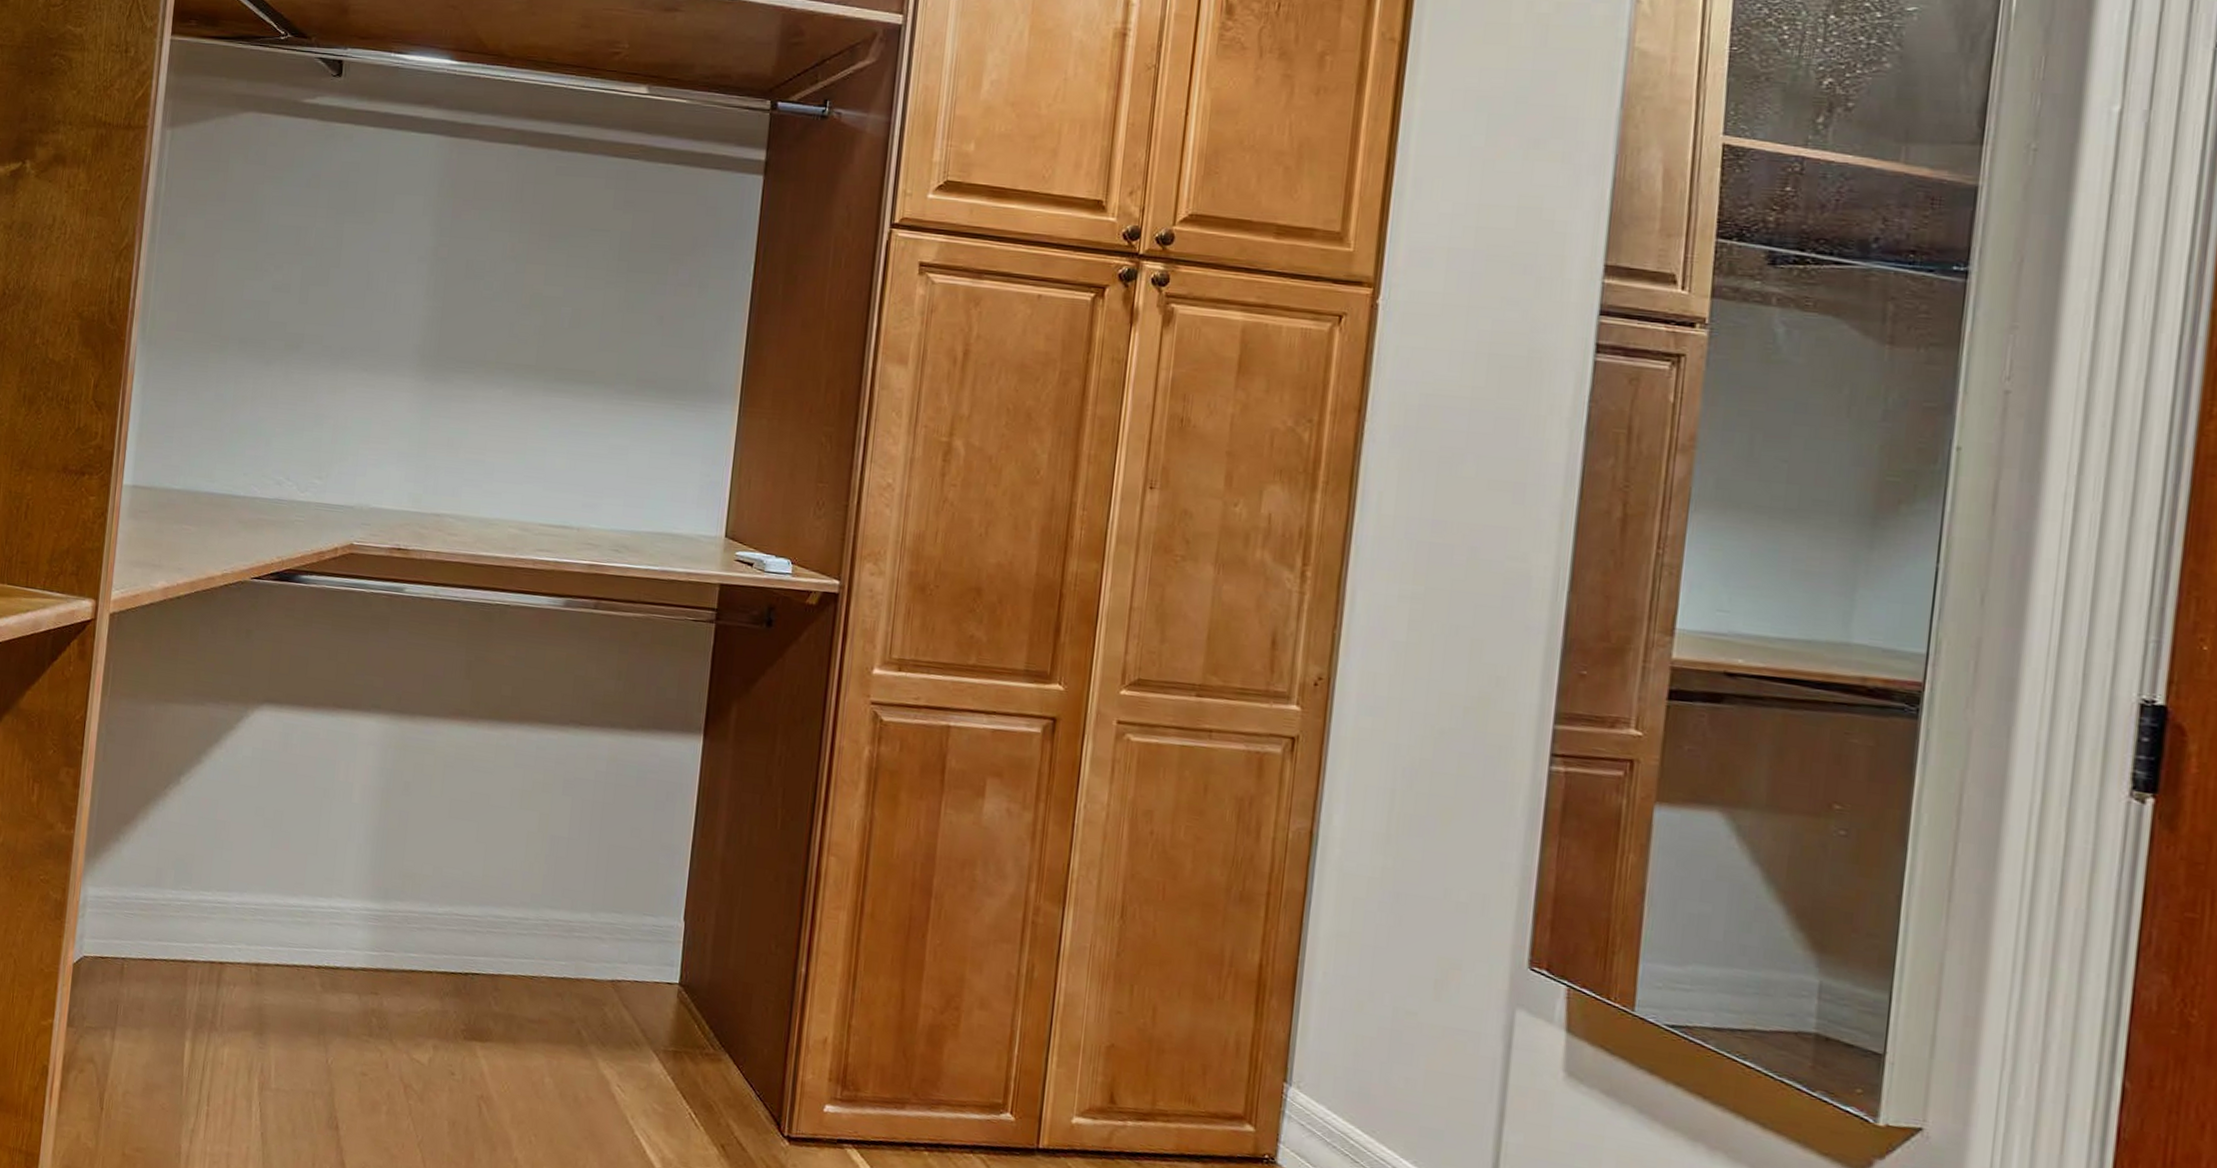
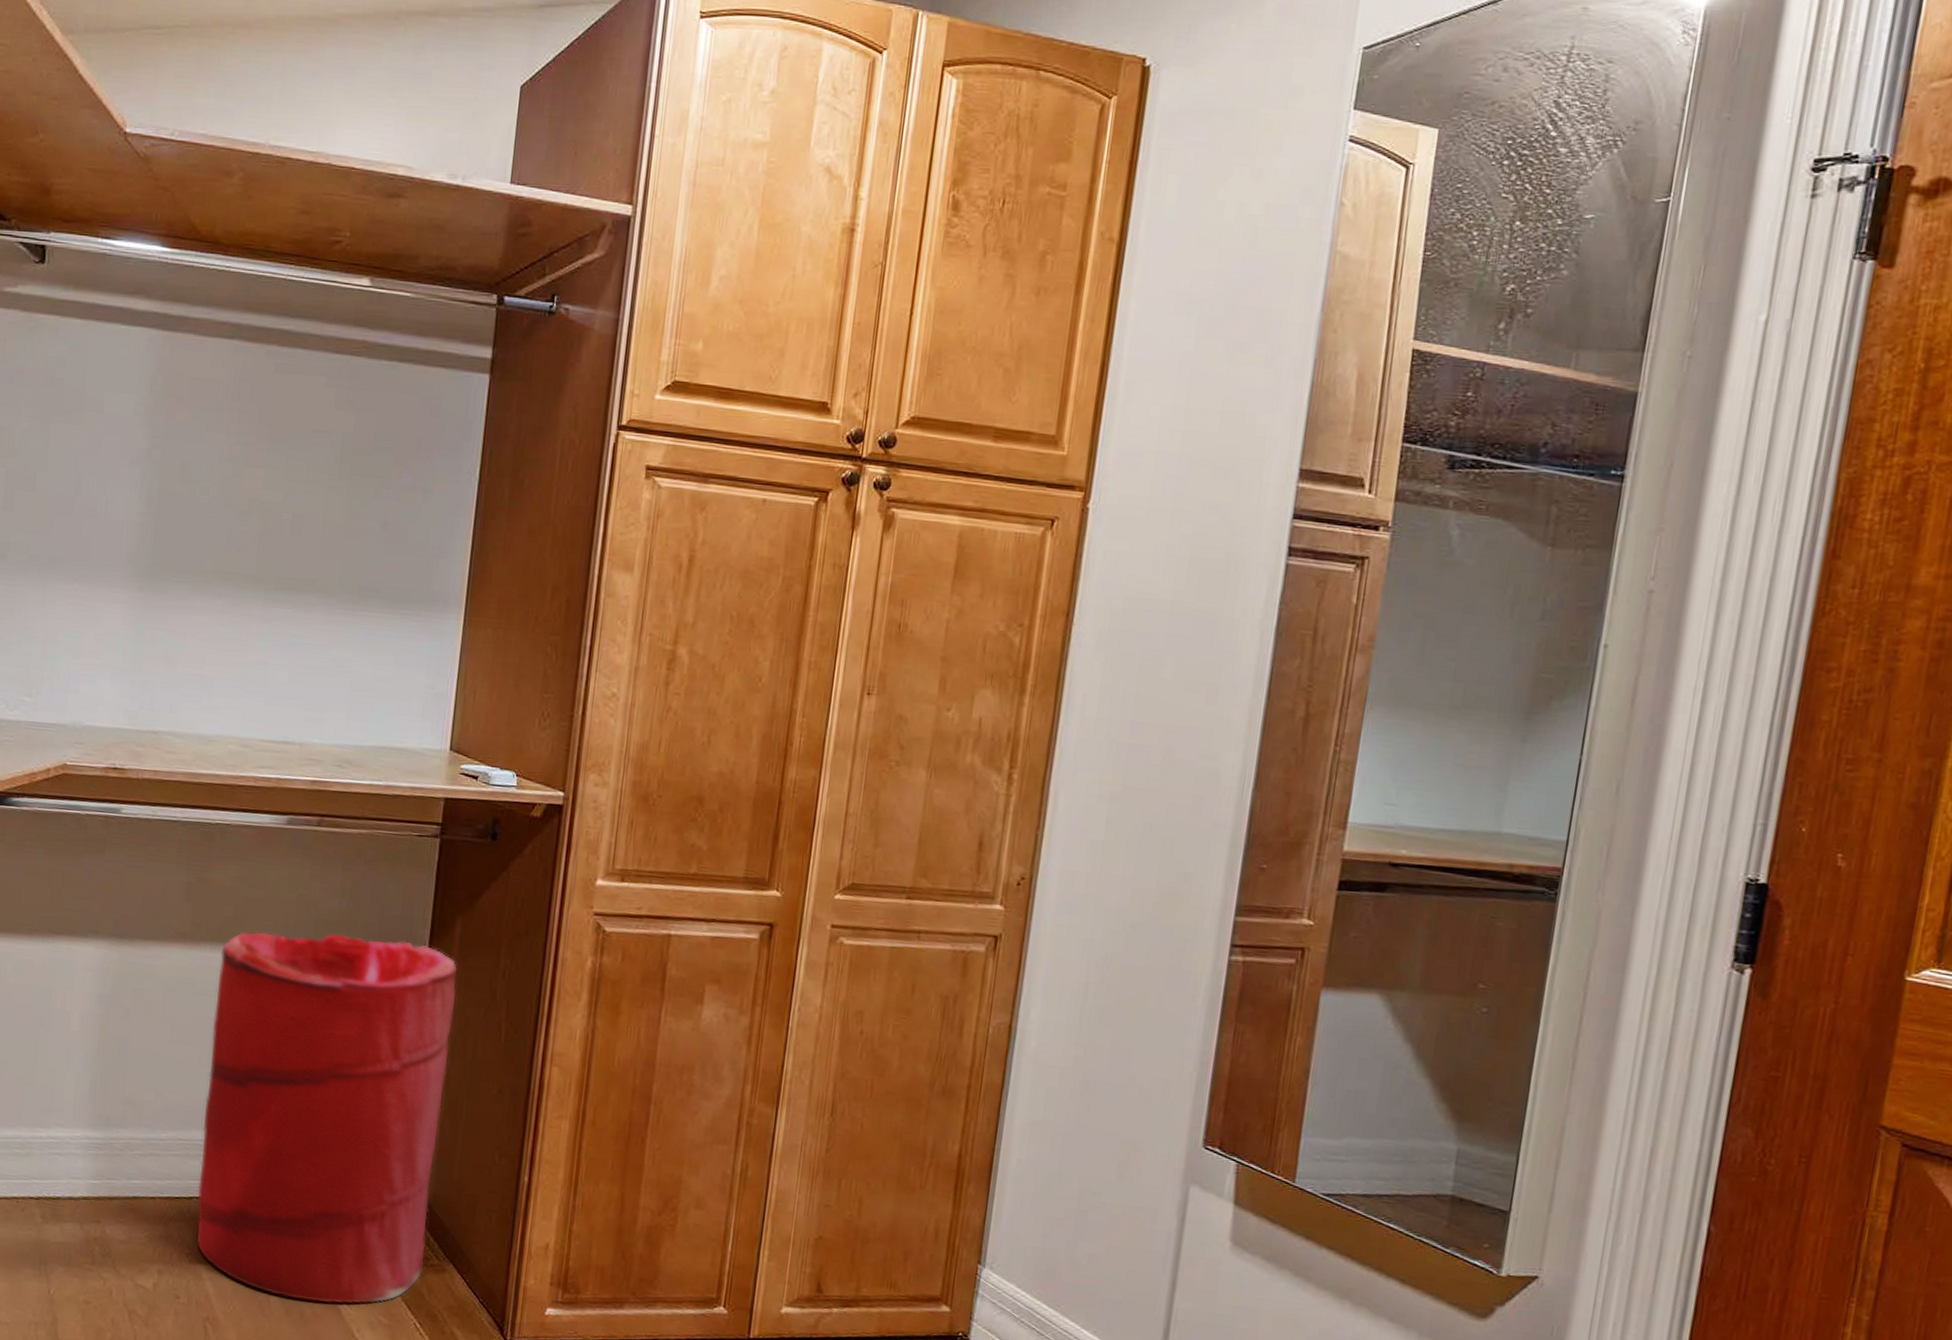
laundry hamper: none [472,710,733,1091] -> present [197,931,457,1305]

